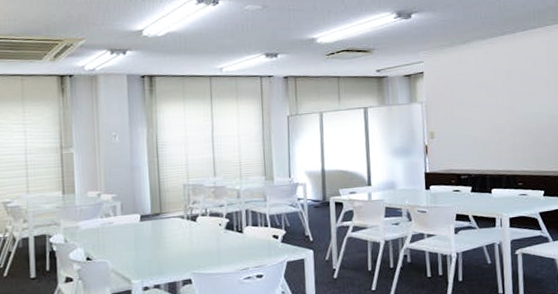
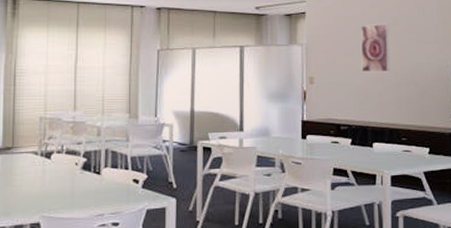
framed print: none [475,77,505,124] -> present [360,23,390,71]

